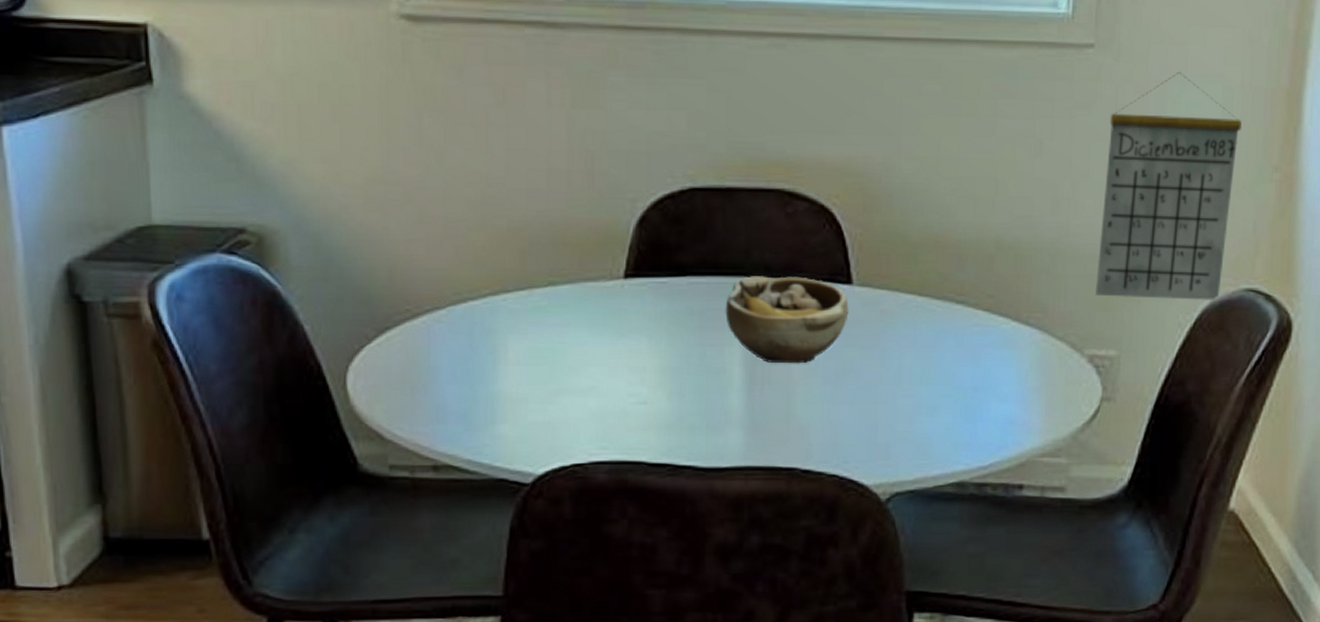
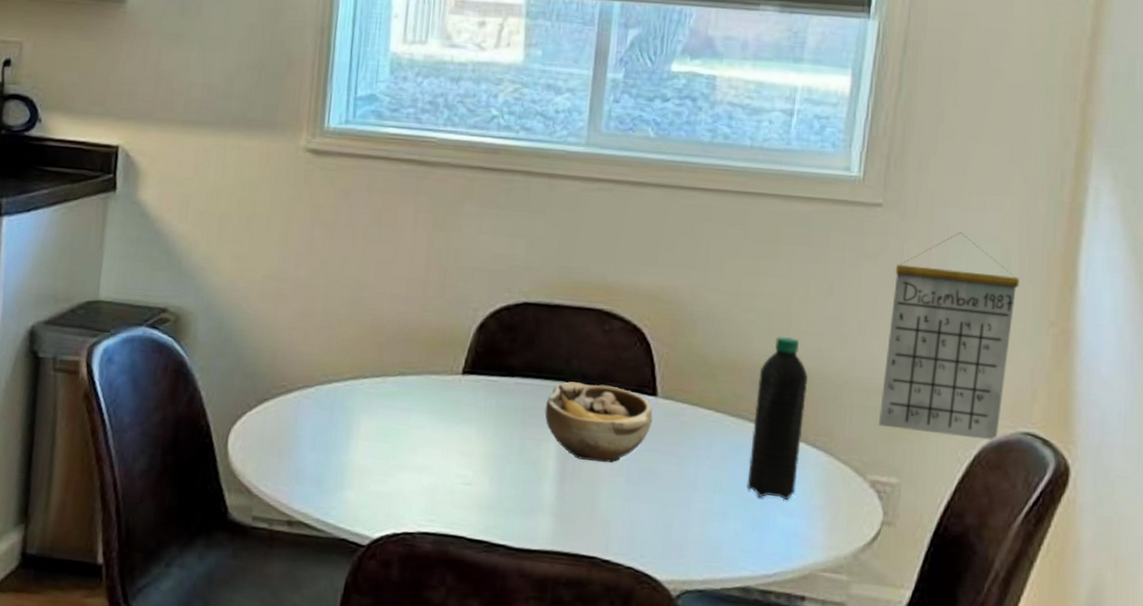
water bottle: none [956,204,1019,386] -> present [747,336,809,501]

